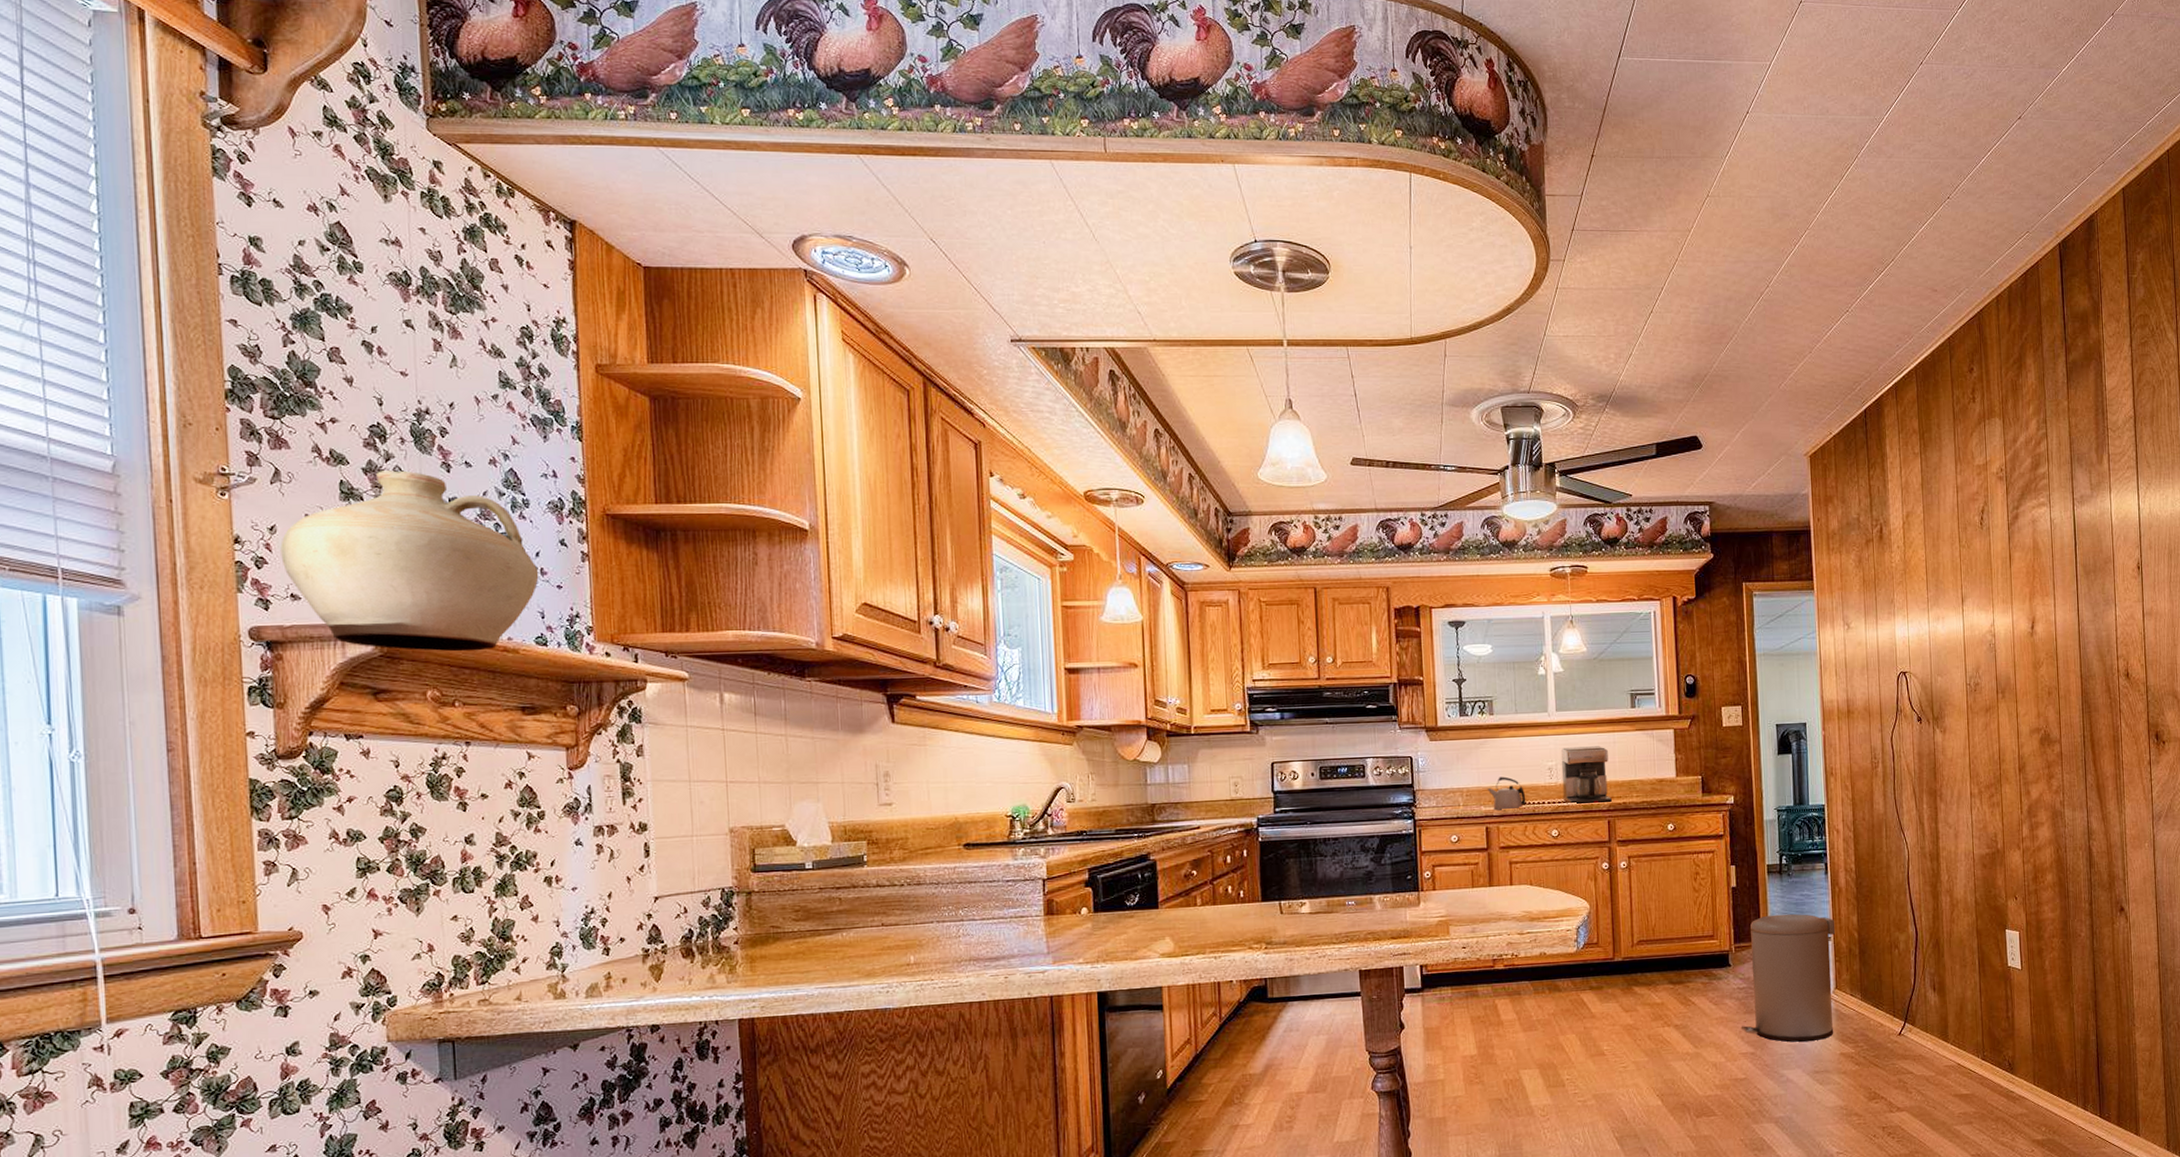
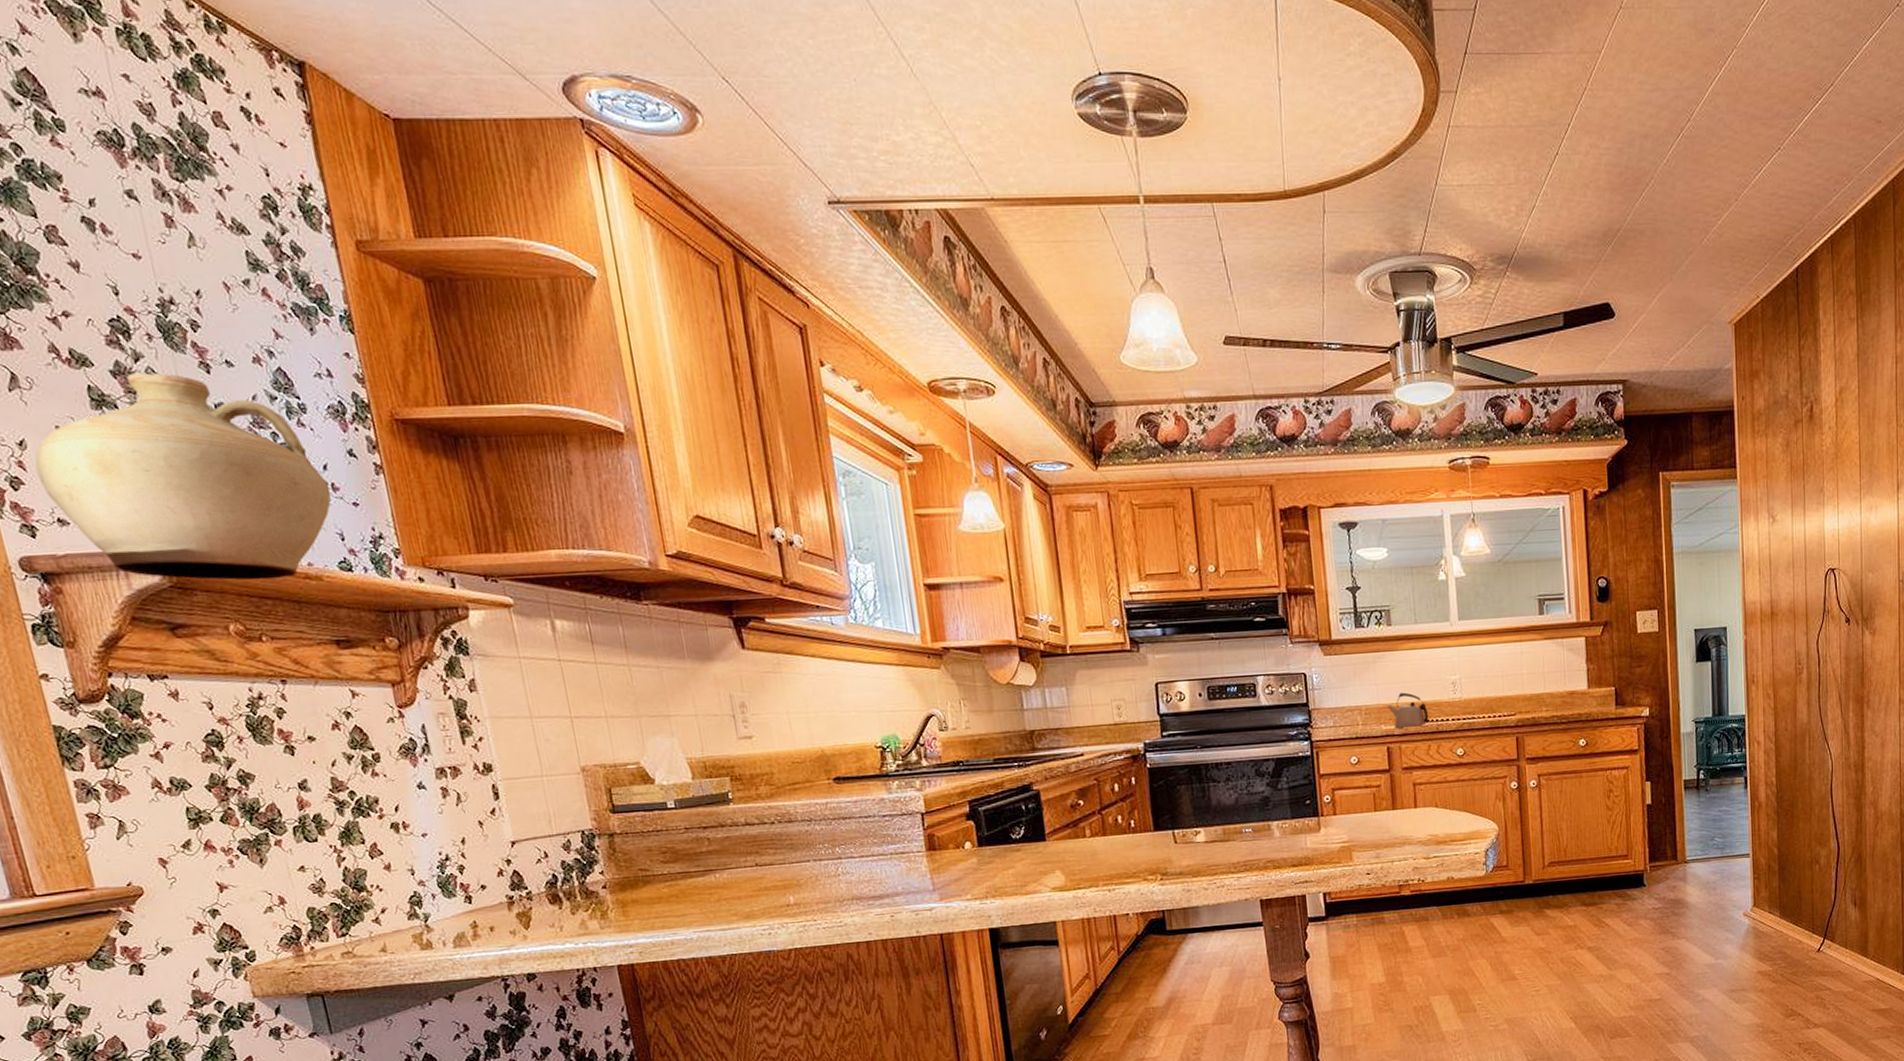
coffee maker: present [1560,746,1613,805] -> none [1464,657,1521,722]
pedal bin: present [1741,913,1836,1042] -> none [1656,830,1755,962]

